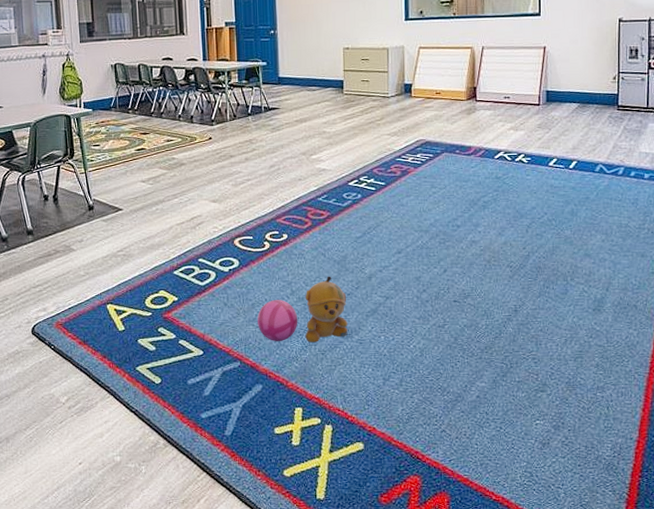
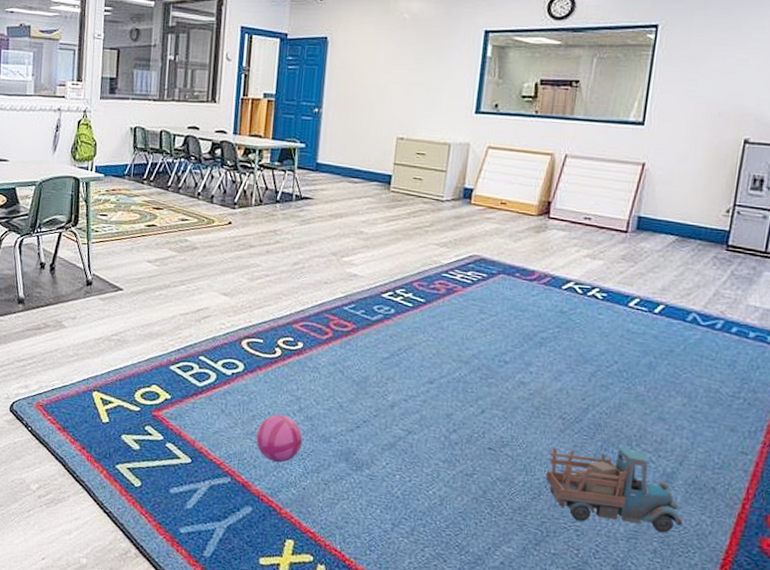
stuffed bear: present [305,276,348,343] -> none [308,397,362,470]
toy truck: none [502,283,615,351] -> present [545,447,683,533]

